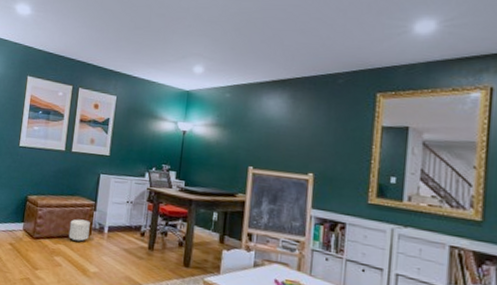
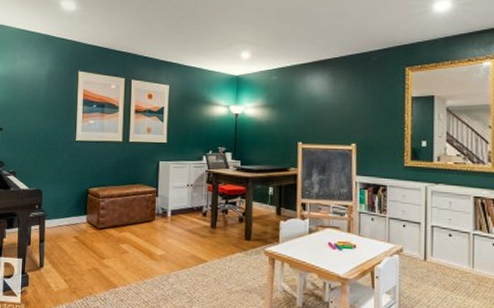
planter: present [68,219,90,243] -> none [132,206,153,229]

